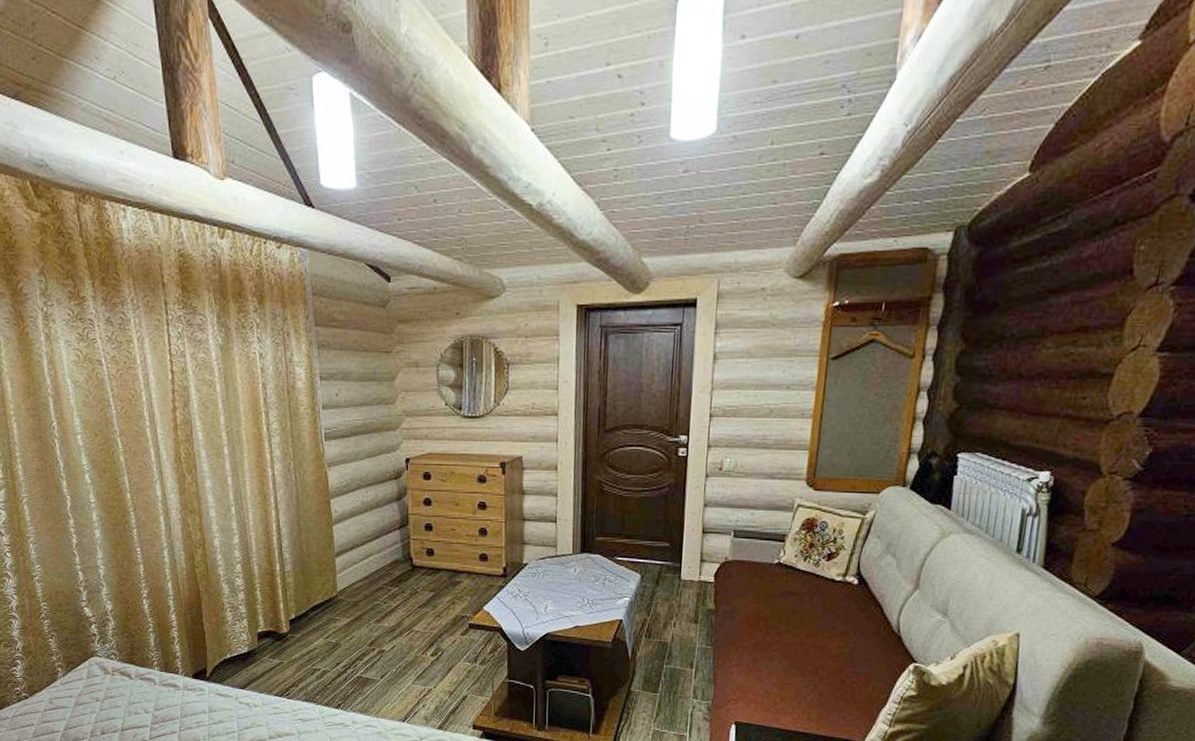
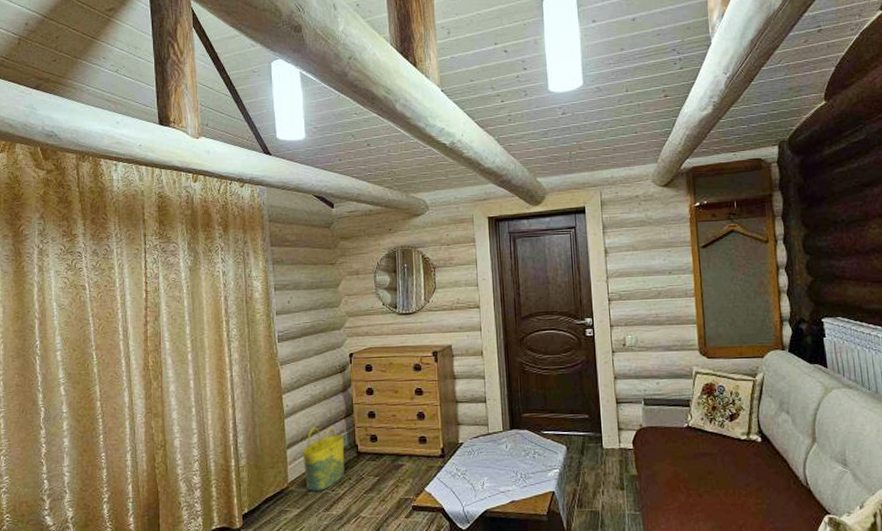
tote bag: none [352,536,399,602] -> present [302,427,345,491]

